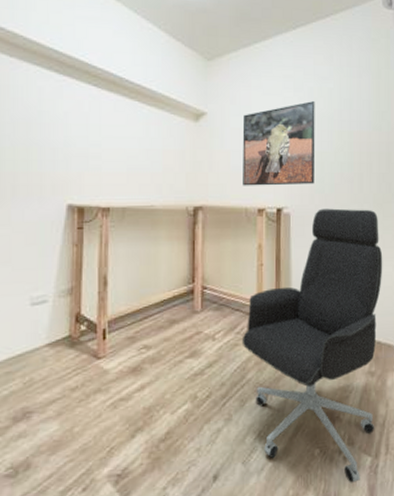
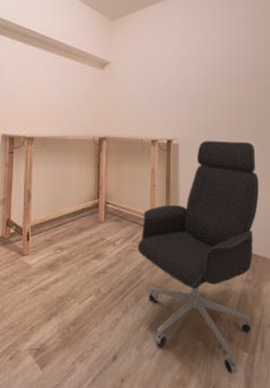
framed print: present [242,101,315,186] -> none [139,52,200,121]

